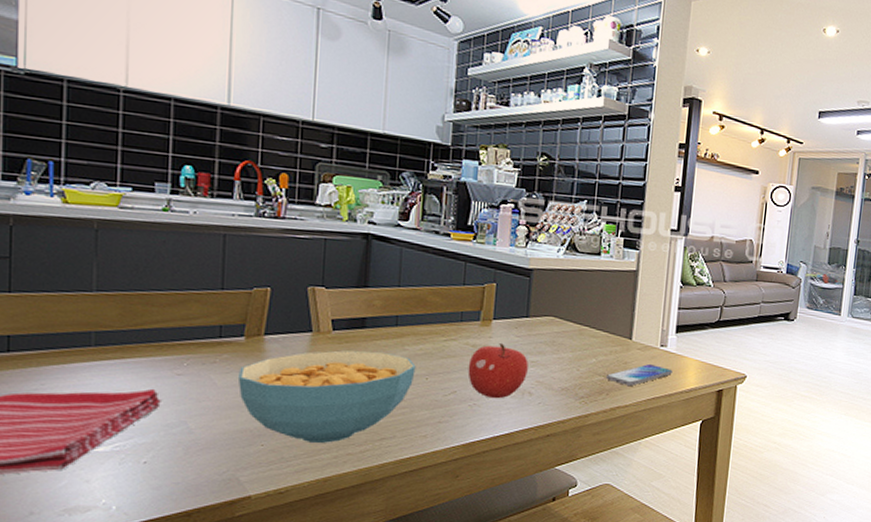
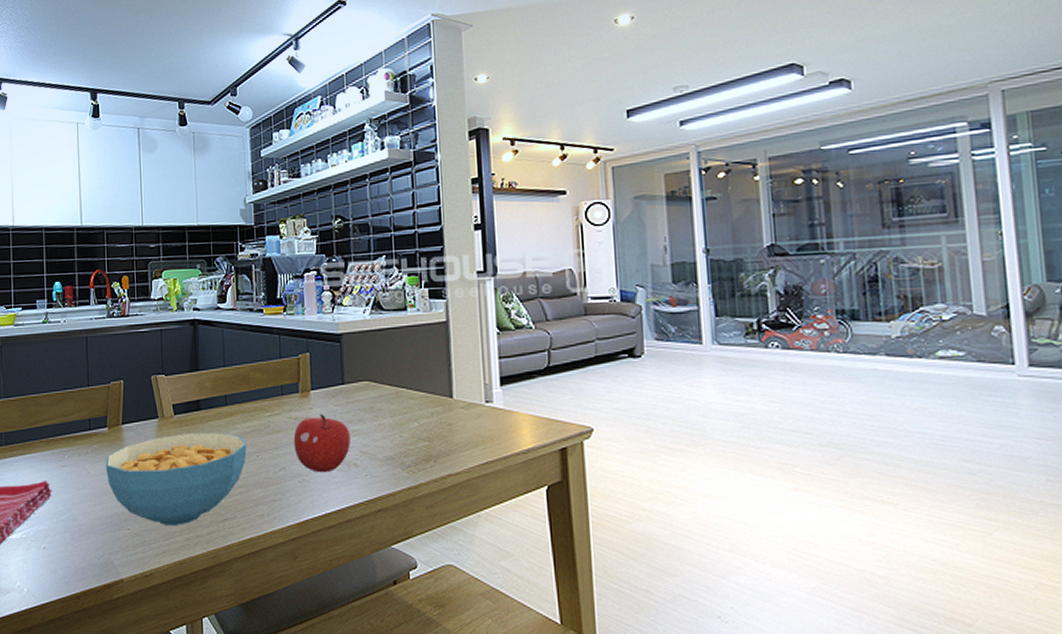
smartphone: present [605,363,673,386] -> none [430,423,504,450]

